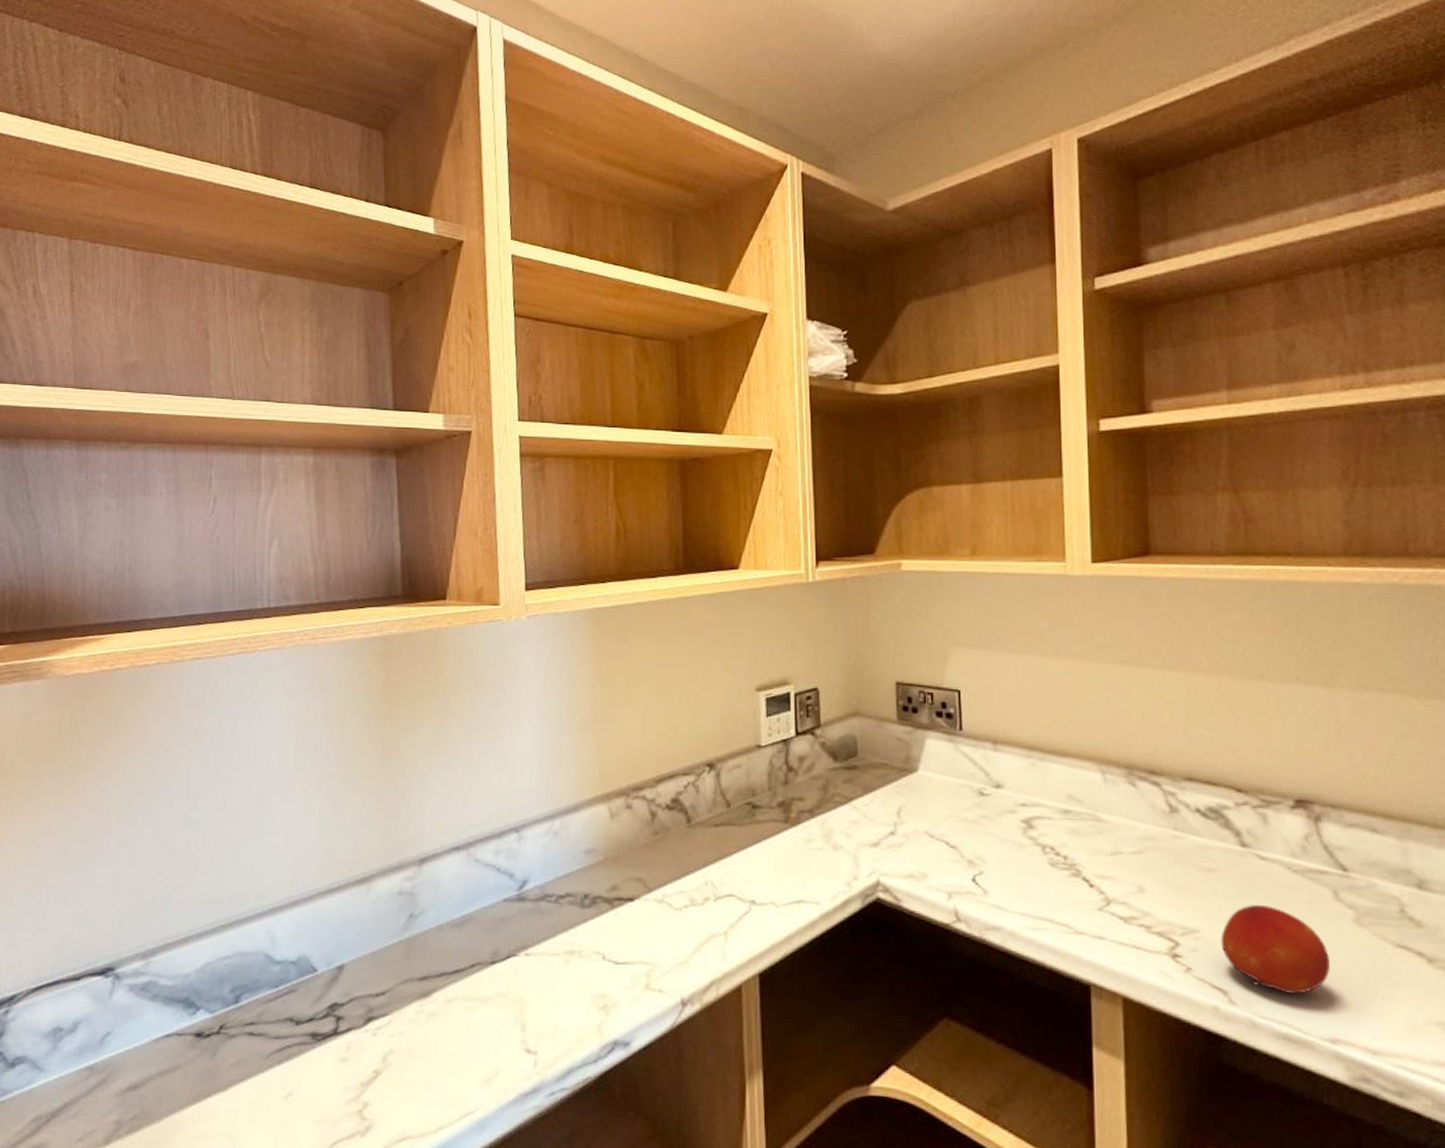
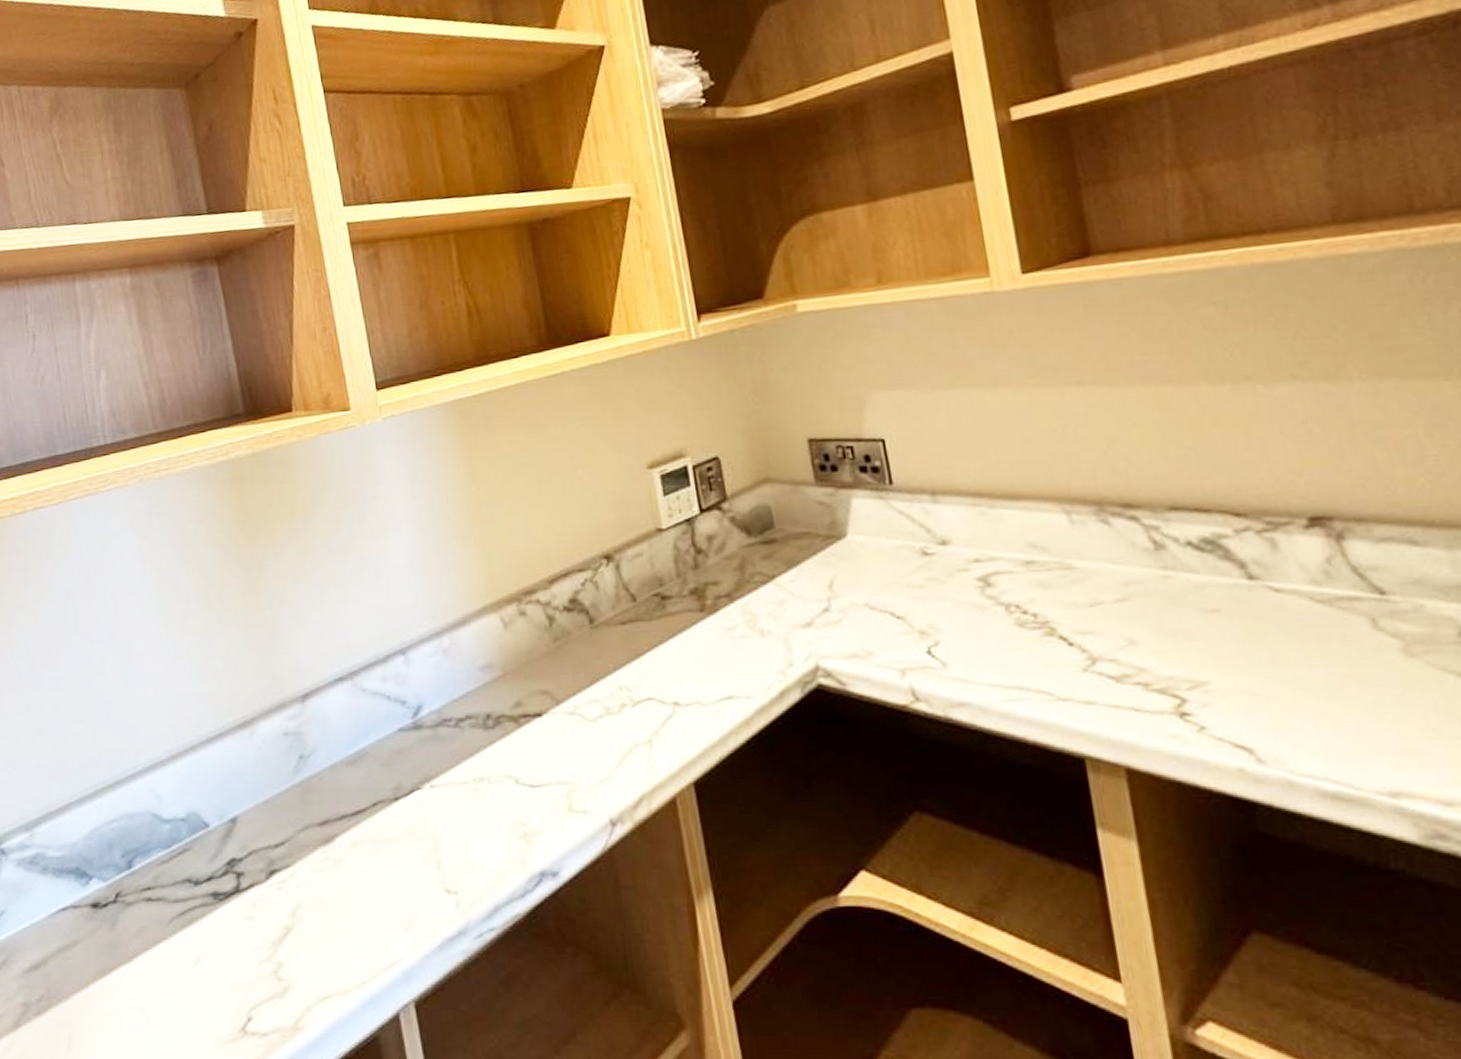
fruit: present [1220,905,1330,994] -> none [1236,645,1379,745]

